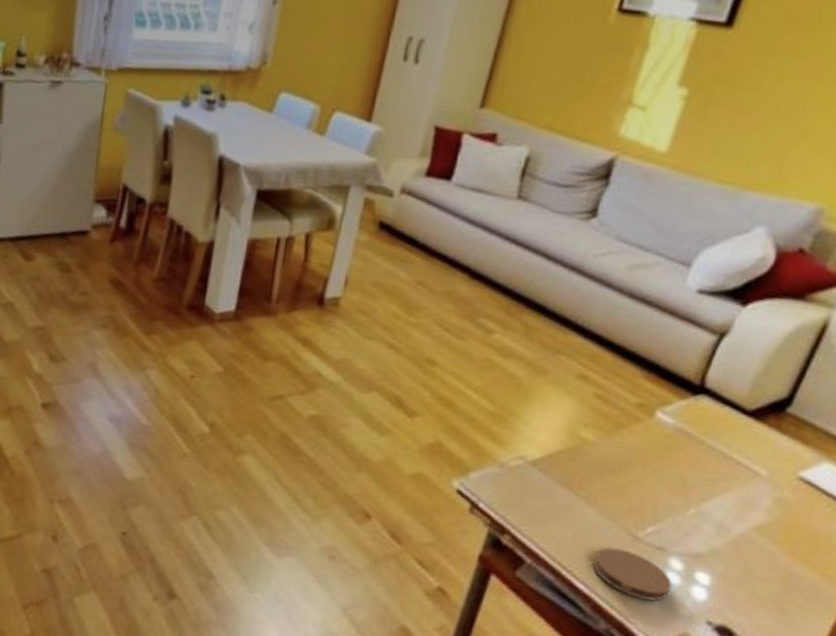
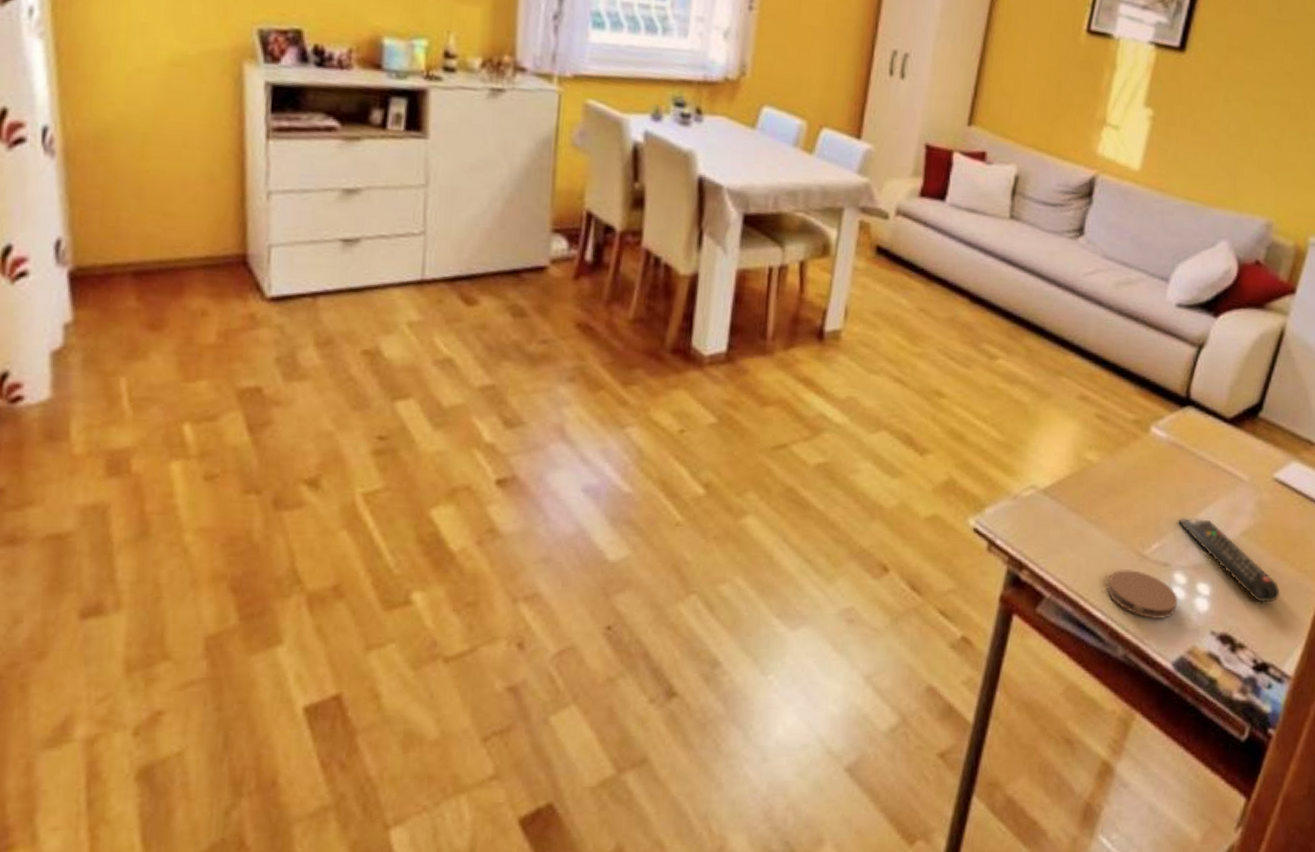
remote control: none [679,505,794,604] -> present [1178,518,1279,603]

